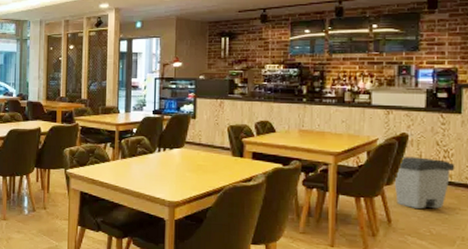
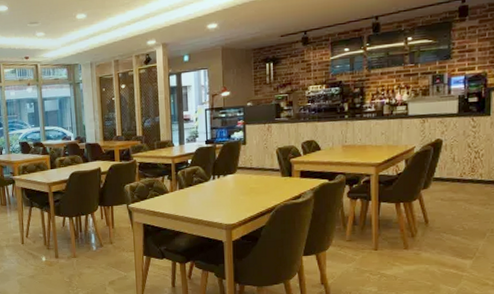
trash can: present [394,157,455,209] -> none [430,160,485,208]

